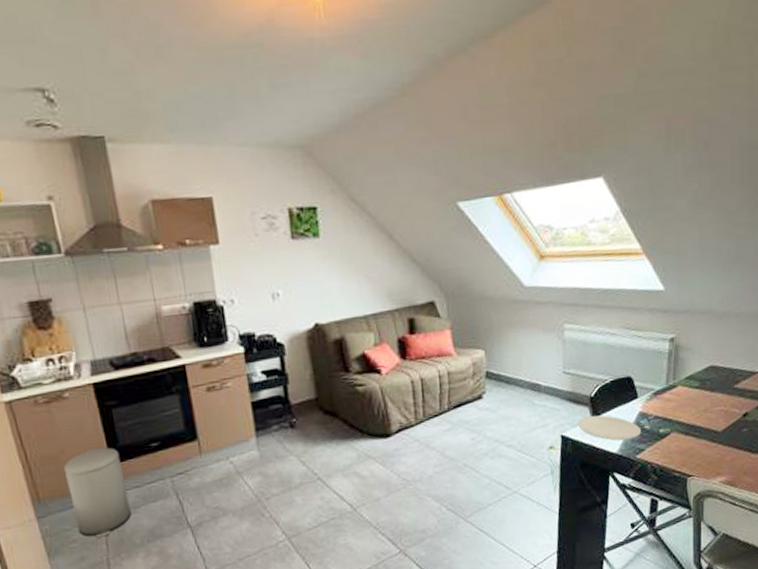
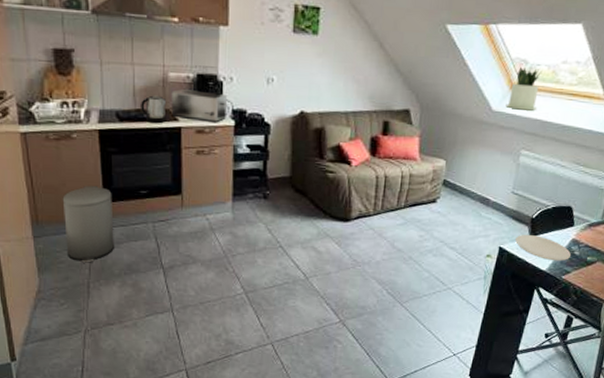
kettle: none [135,333,167,366] -> present [141,95,166,124]
toaster: none [168,319,233,355] -> present [171,88,228,123]
planter: none [538,233,573,282] -> present [505,66,541,111]

